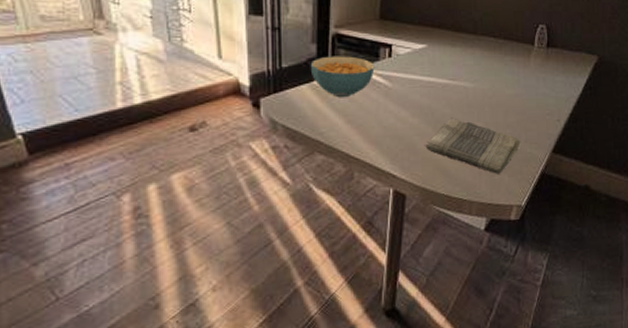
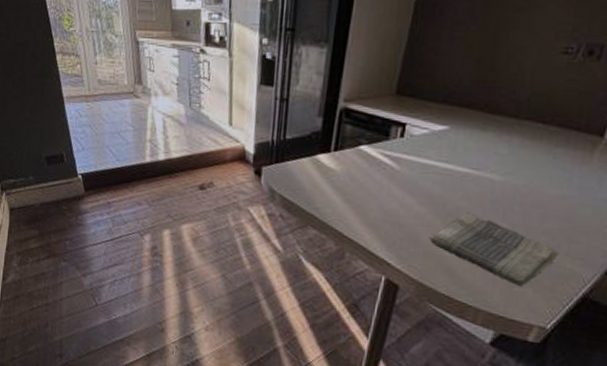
cereal bowl: present [310,56,375,98] -> none [313,131,383,176]

